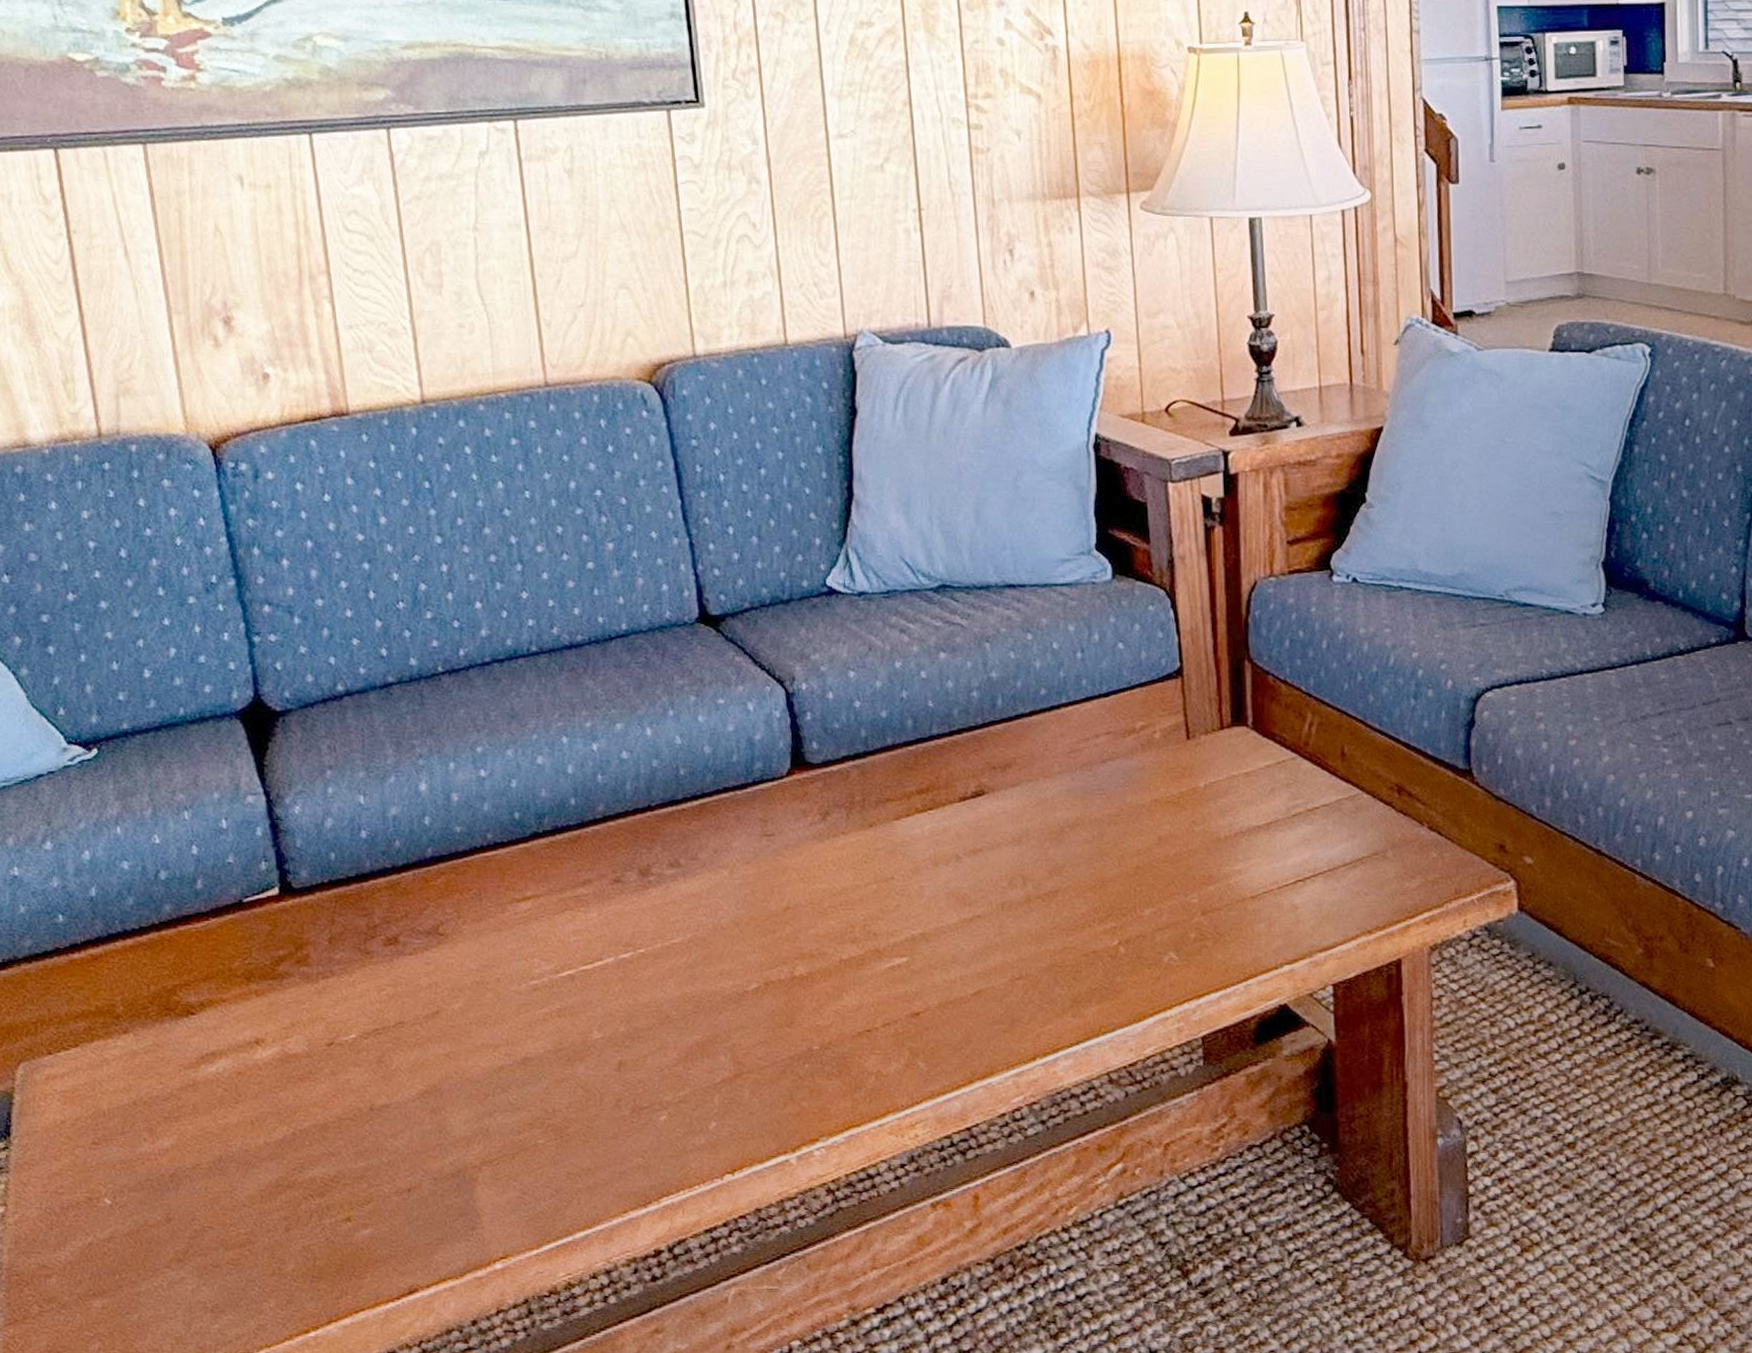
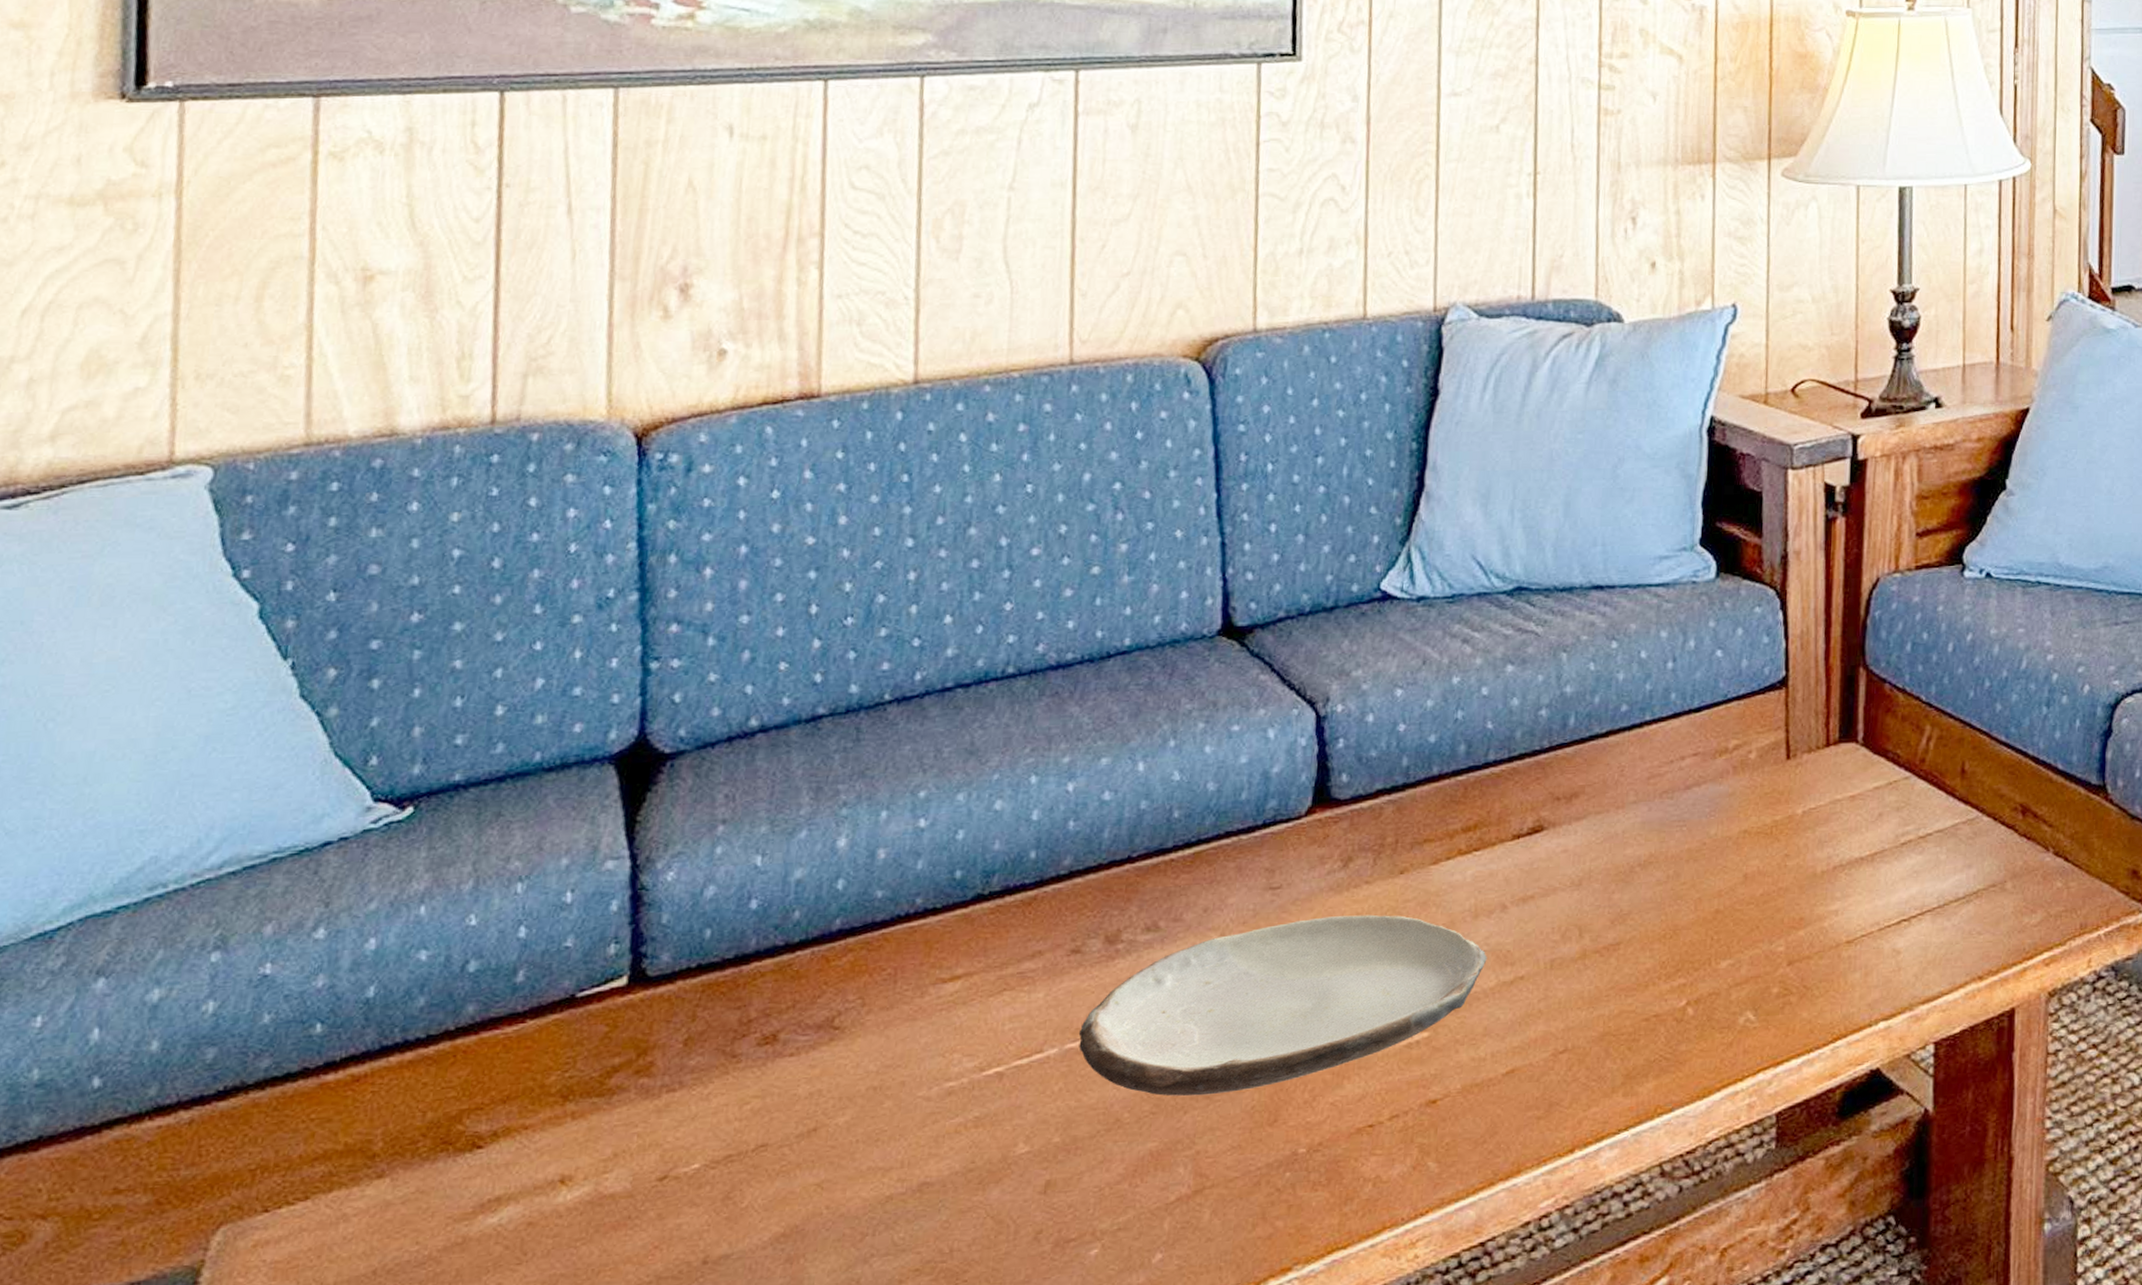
plate: none [628,860,949,1000] -> present [1078,914,1487,1096]

